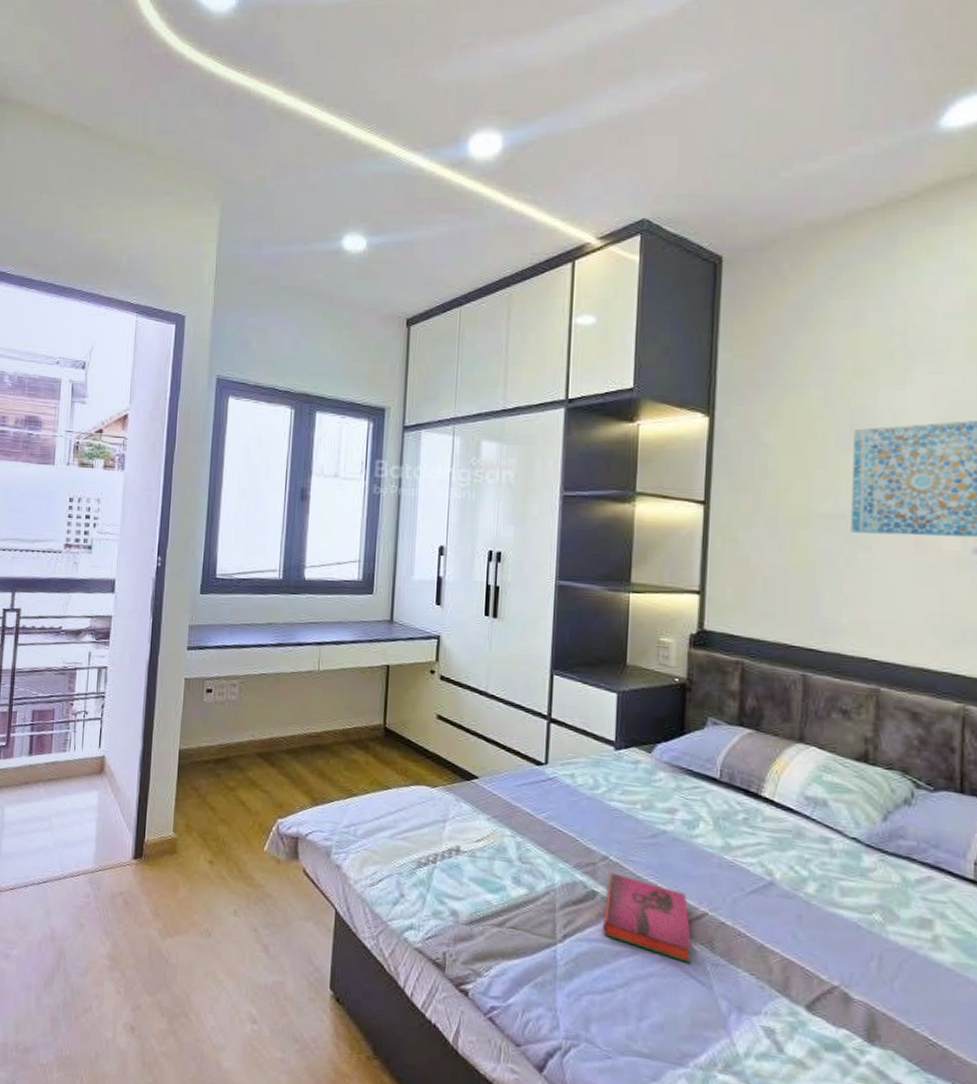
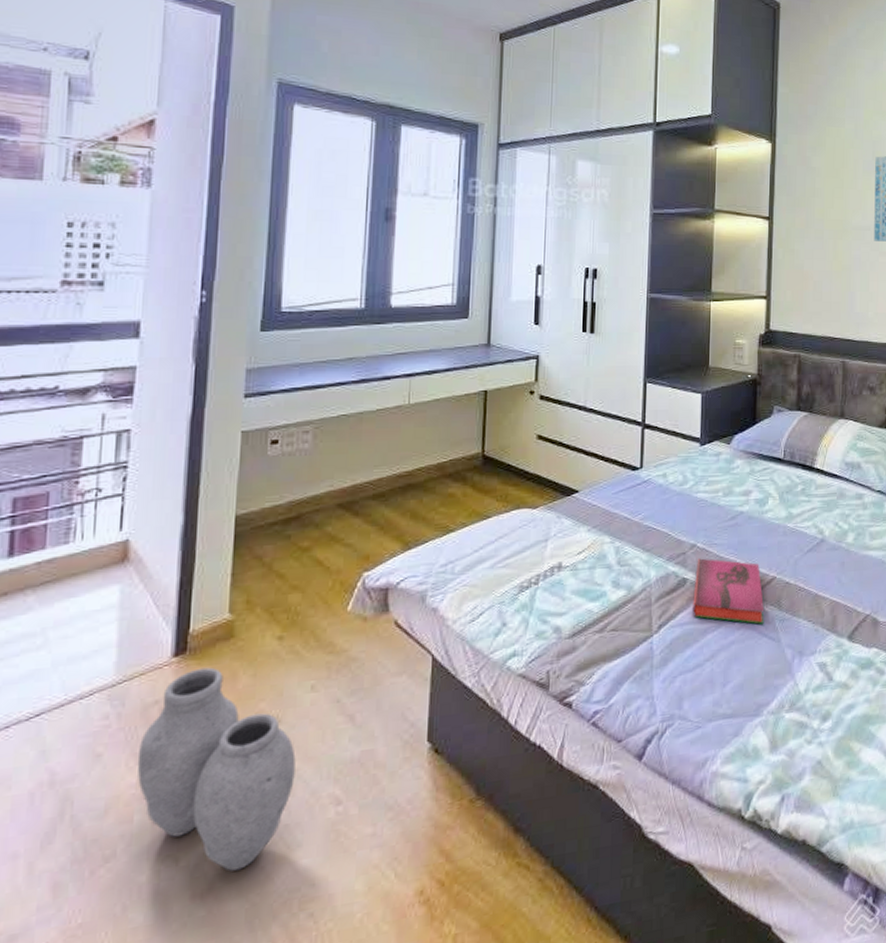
vase: none [107,873,221,1053] -> present [137,667,296,871]

